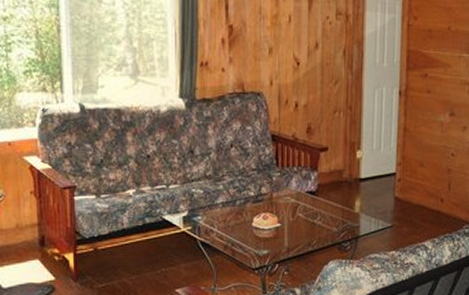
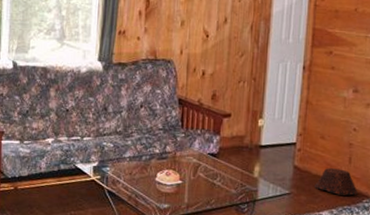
woven basket: none [416,196,458,223] -> present [314,168,358,196]

